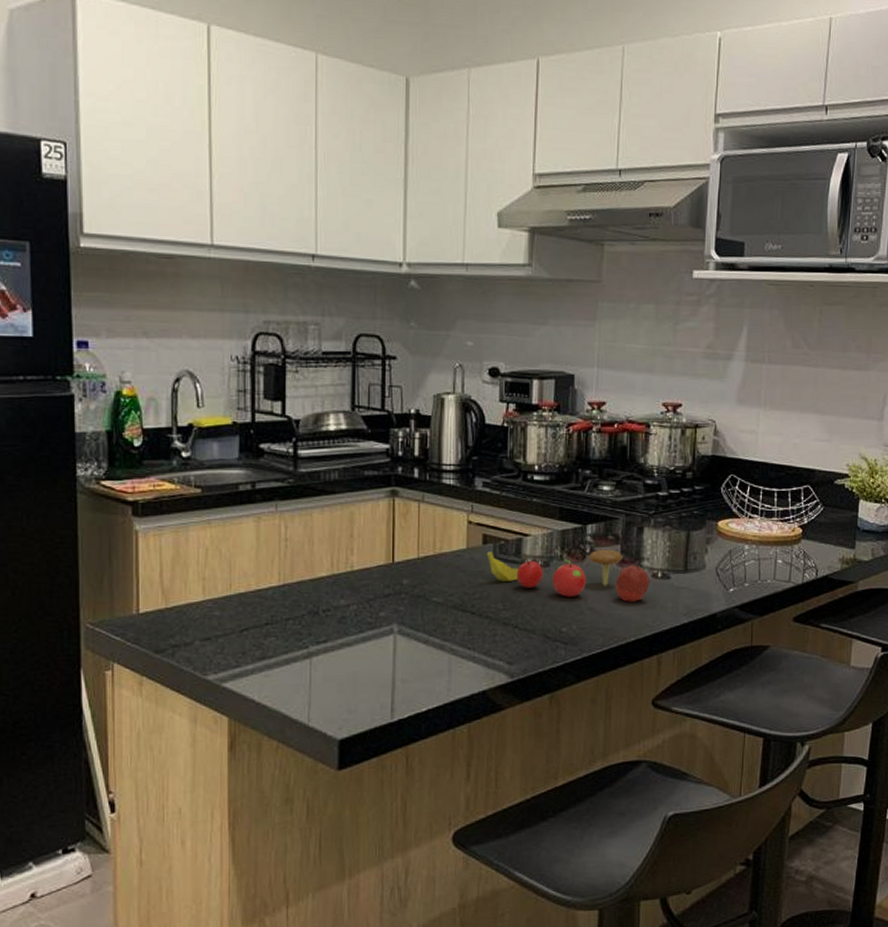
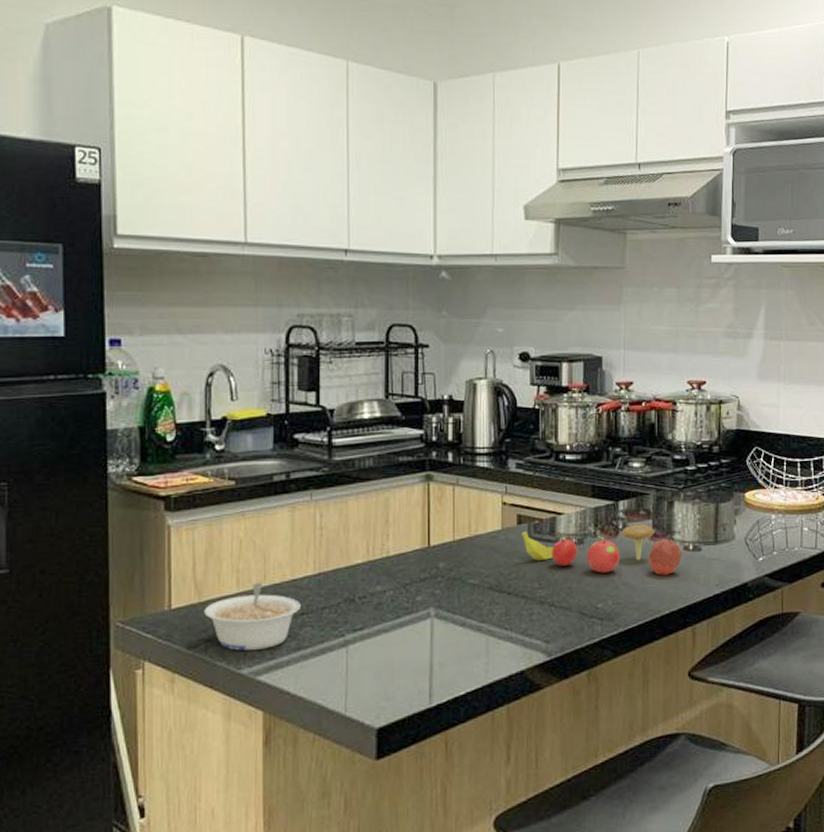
legume: none [171,591,265,658] -> present [204,583,300,651]

